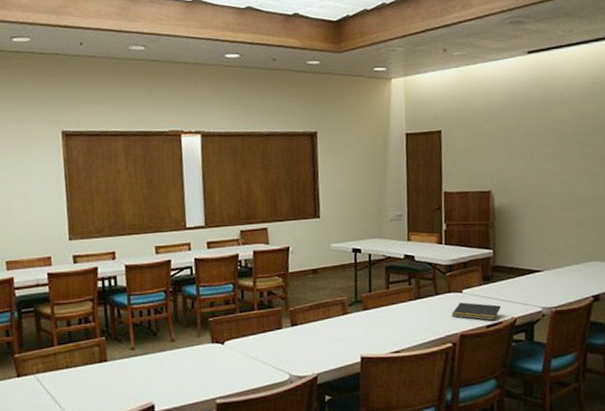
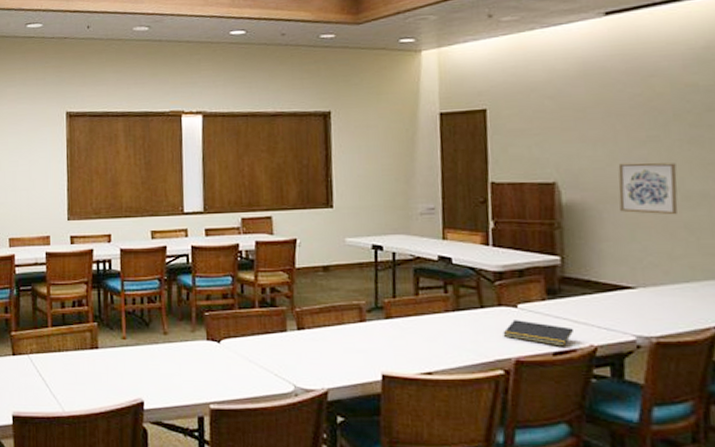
wall art: none [533,173,572,214] -> present [618,162,678,215]

